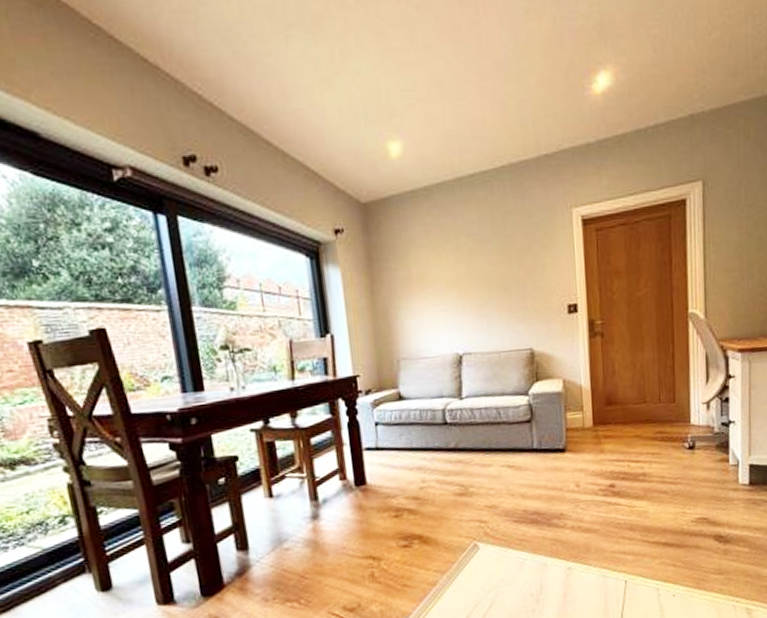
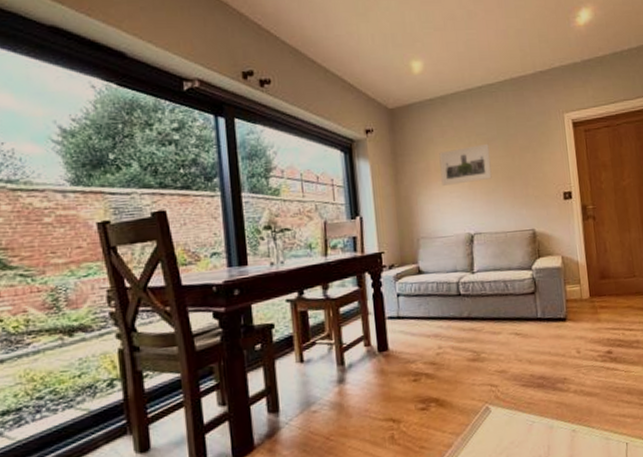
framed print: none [422,245,485,297] -> present [439,143,492,186]

